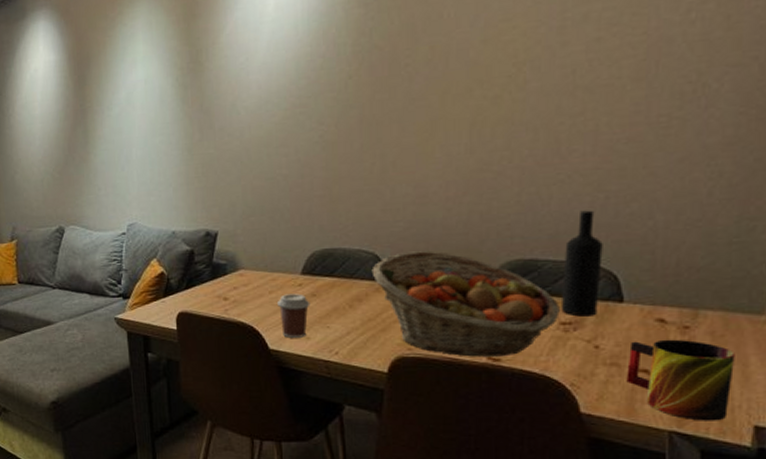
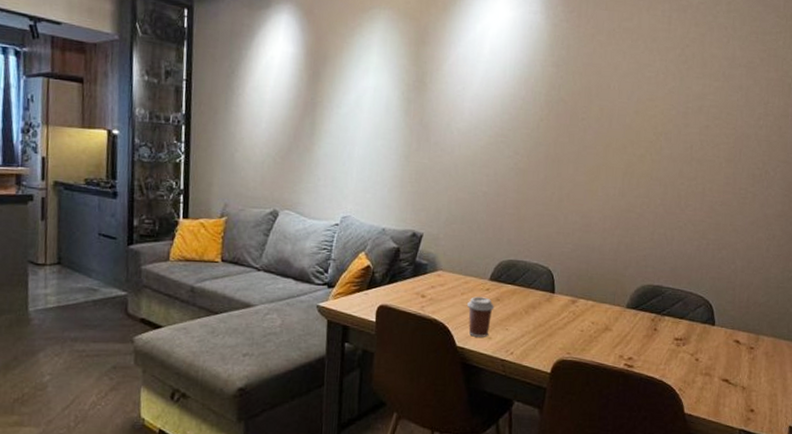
fruit basket: present [371,251,560,357] -> none [545,269,675,364]
wine bottle: present [560,210,603,317] -> none [675,251,704,335]
mug: present [626,339,735,421] -> none [715,356,779,422]

